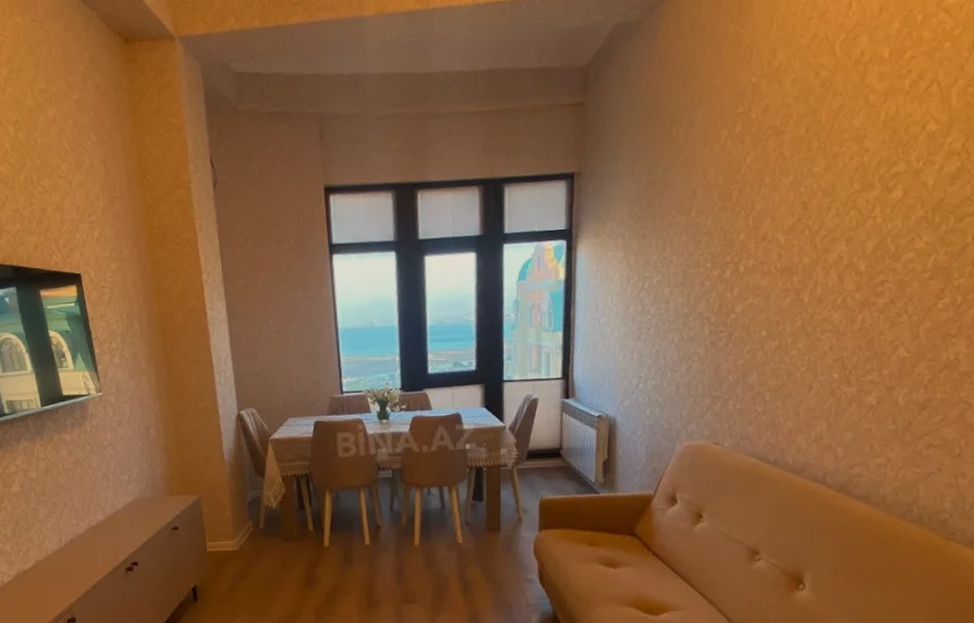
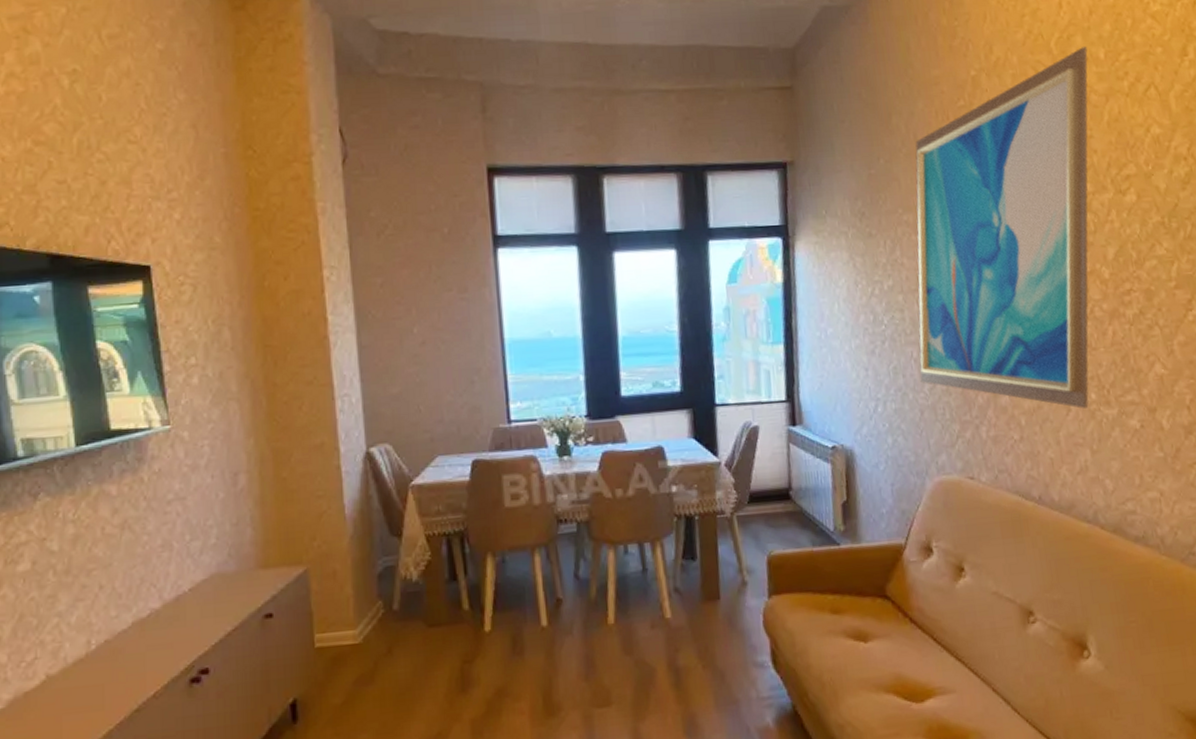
wall art: none [678,45,872,387] -> present [915,46,1089,409]

